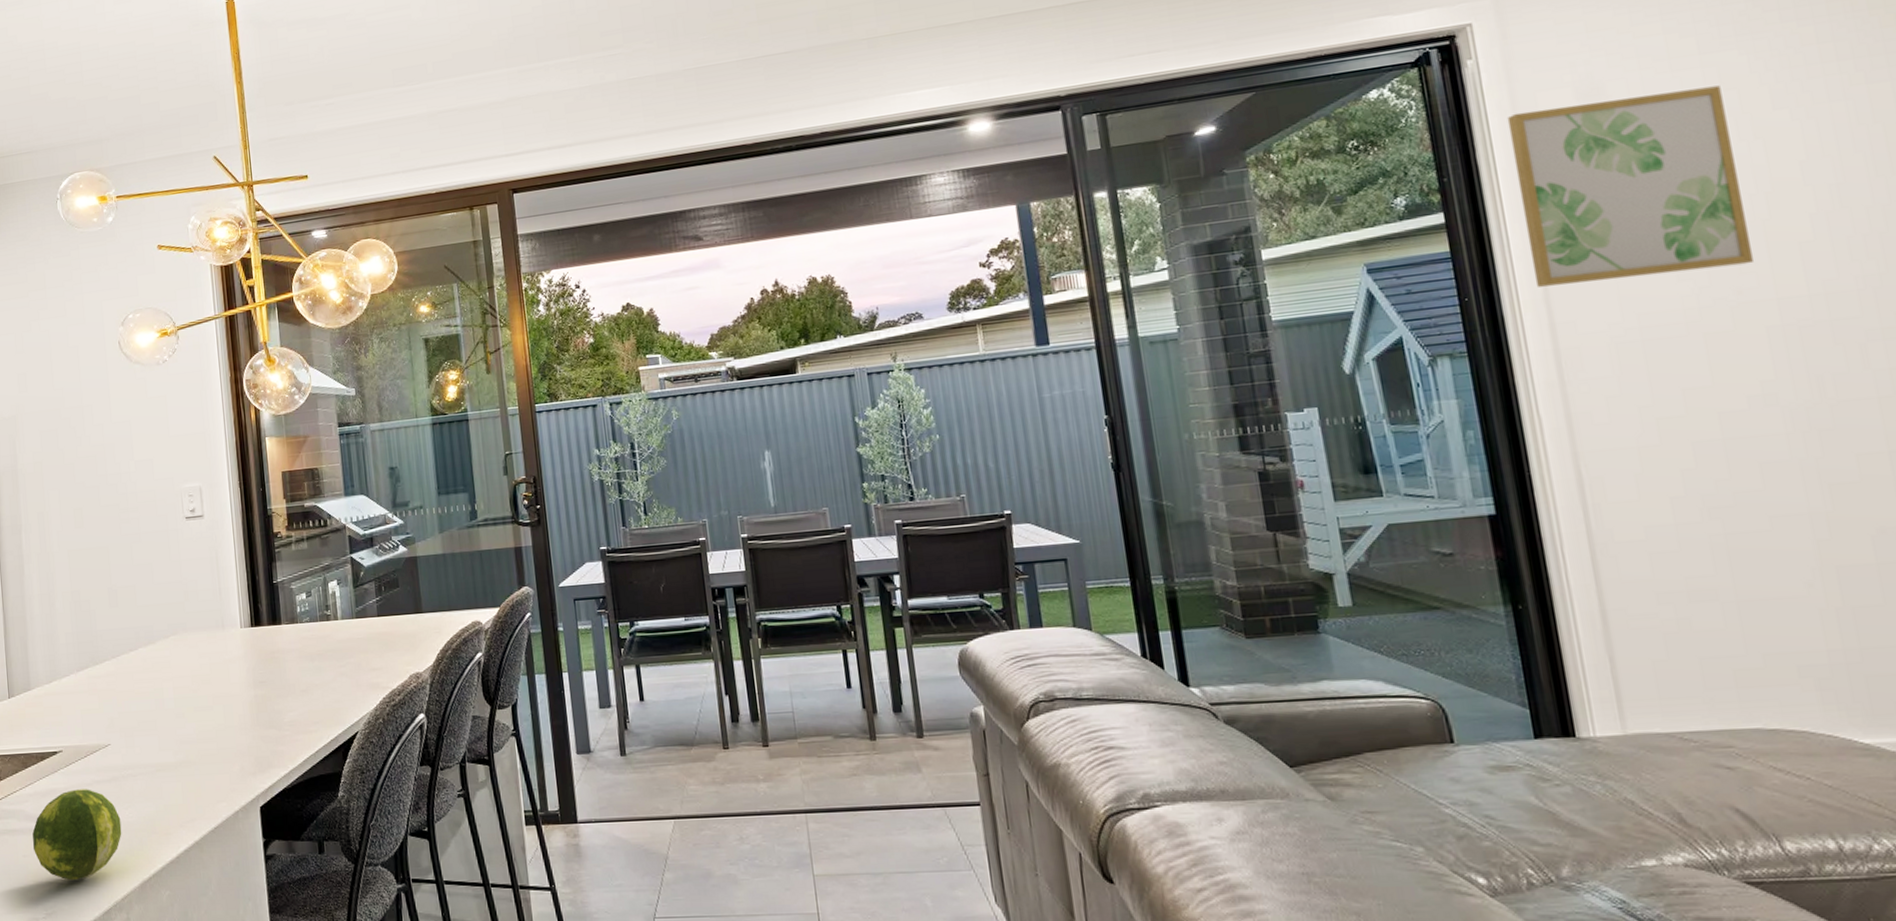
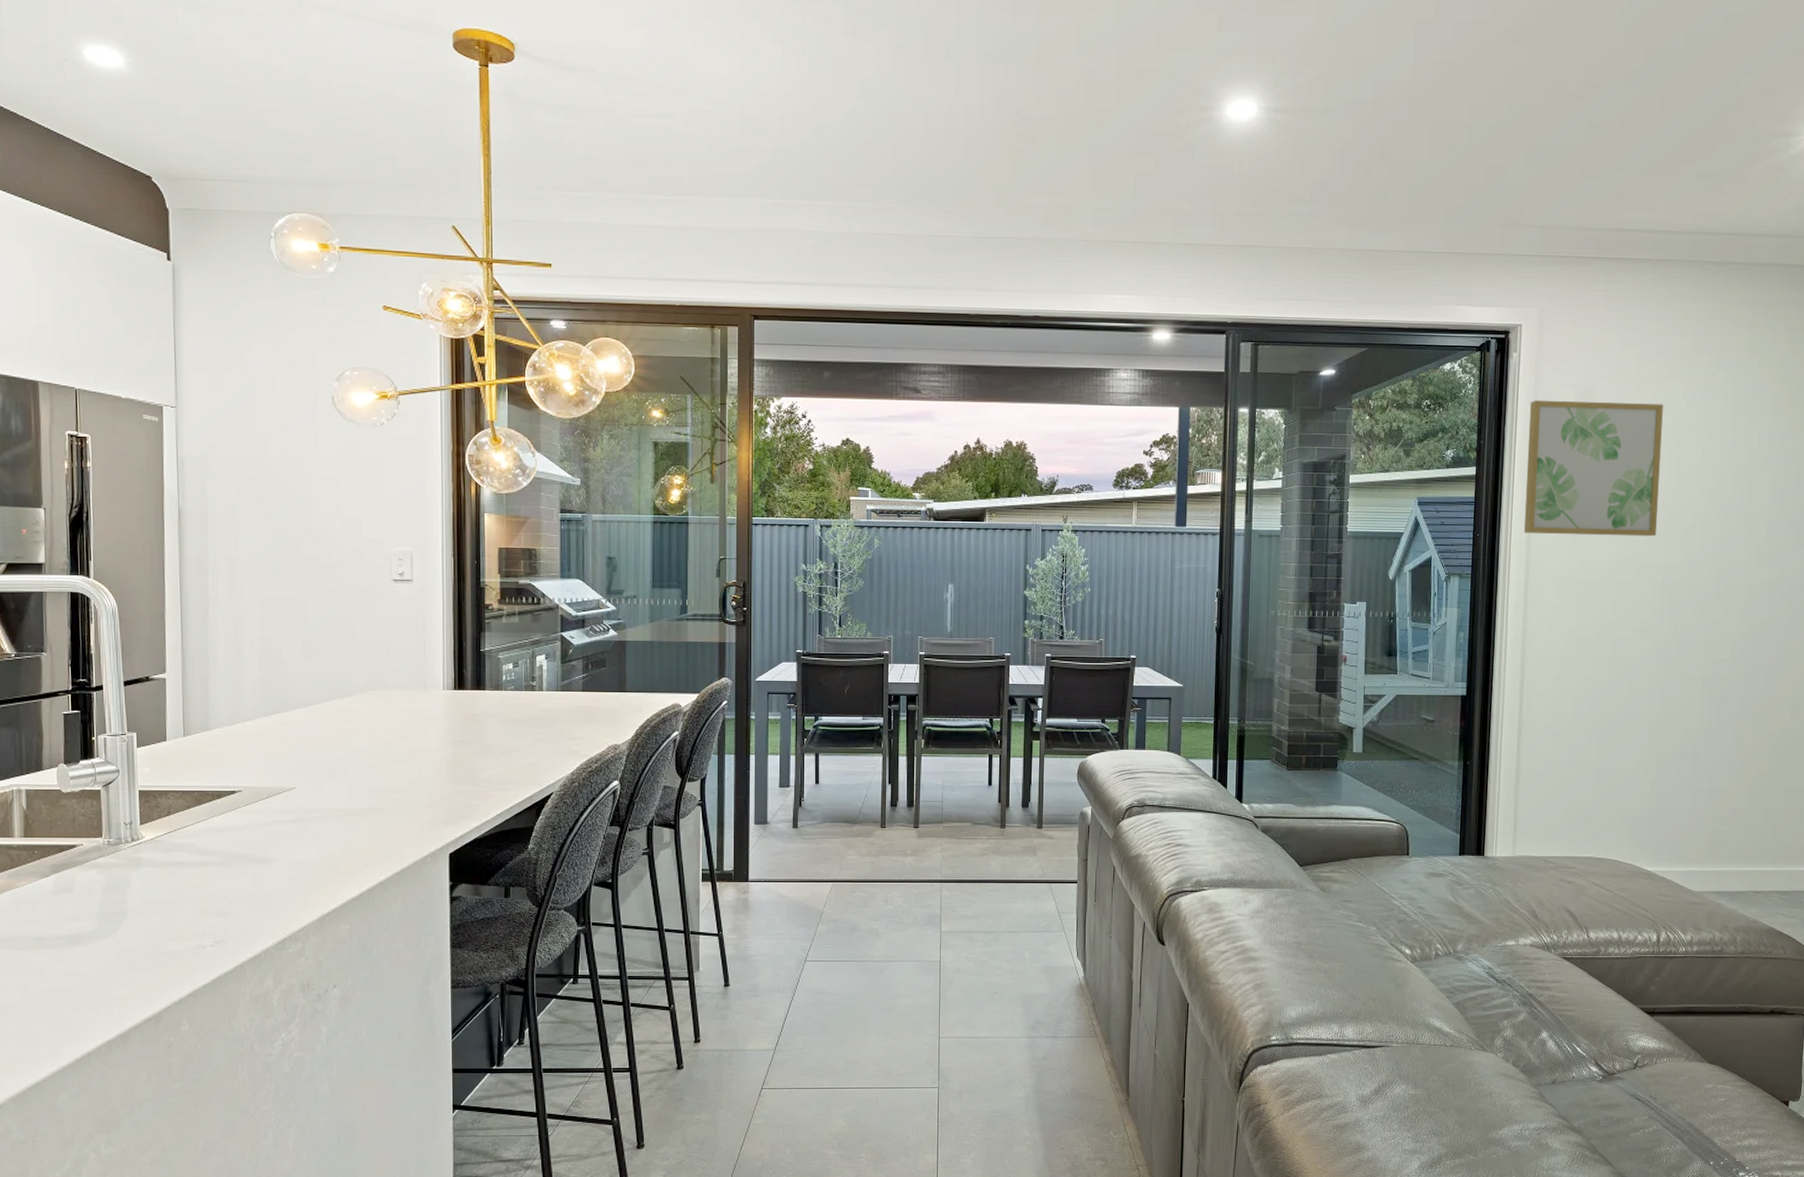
fruit: present [32,789,122,881] -> none [203,828,302,912]

